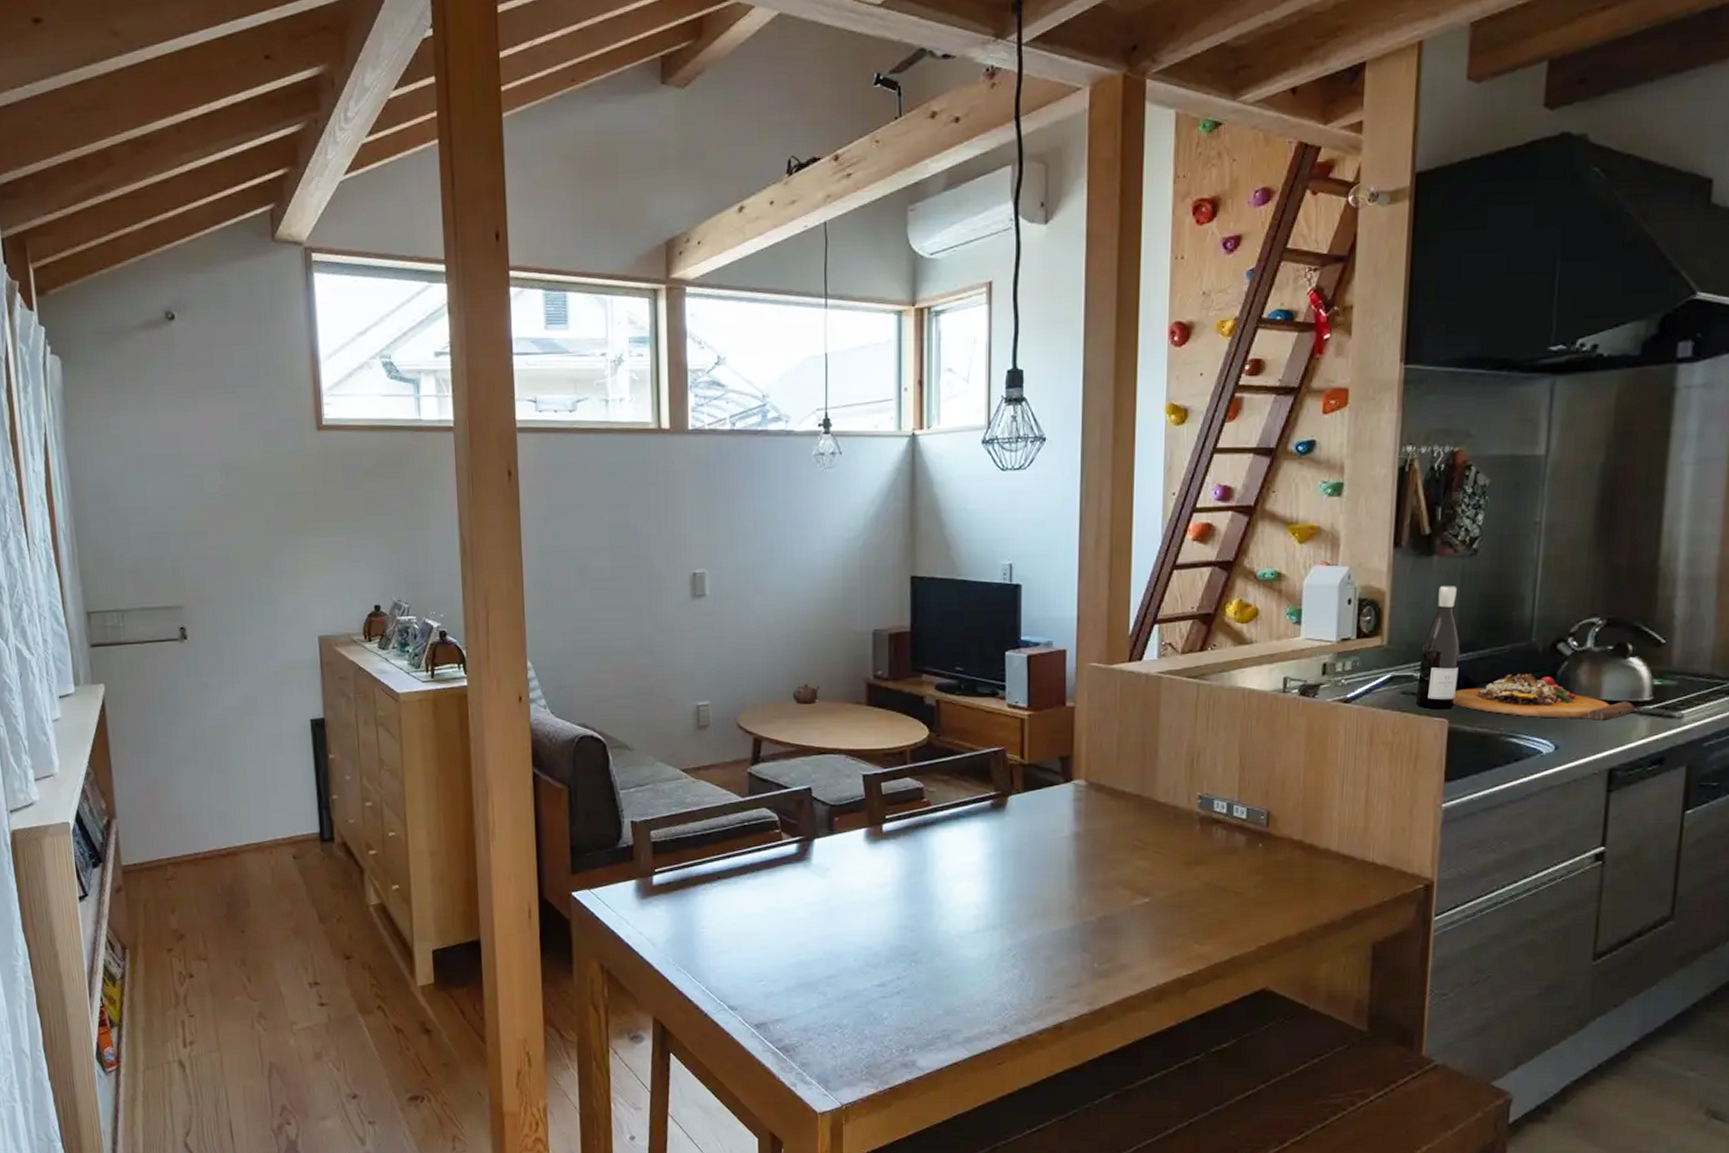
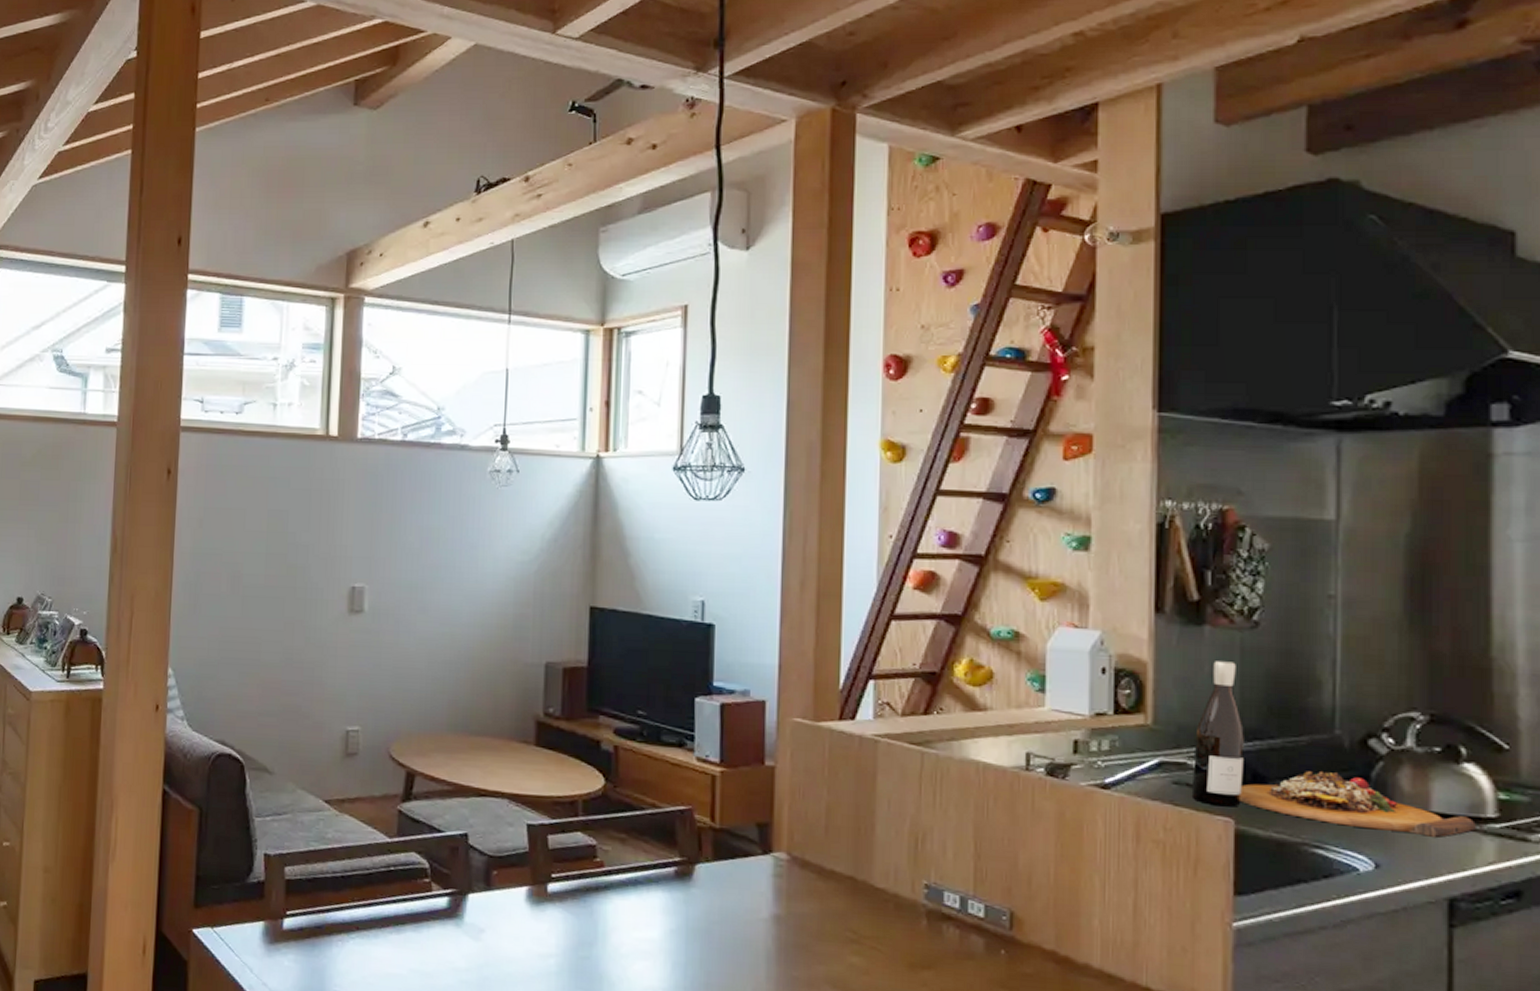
teapot: present [792,684,820,704] -> none [452,716,484,739]

